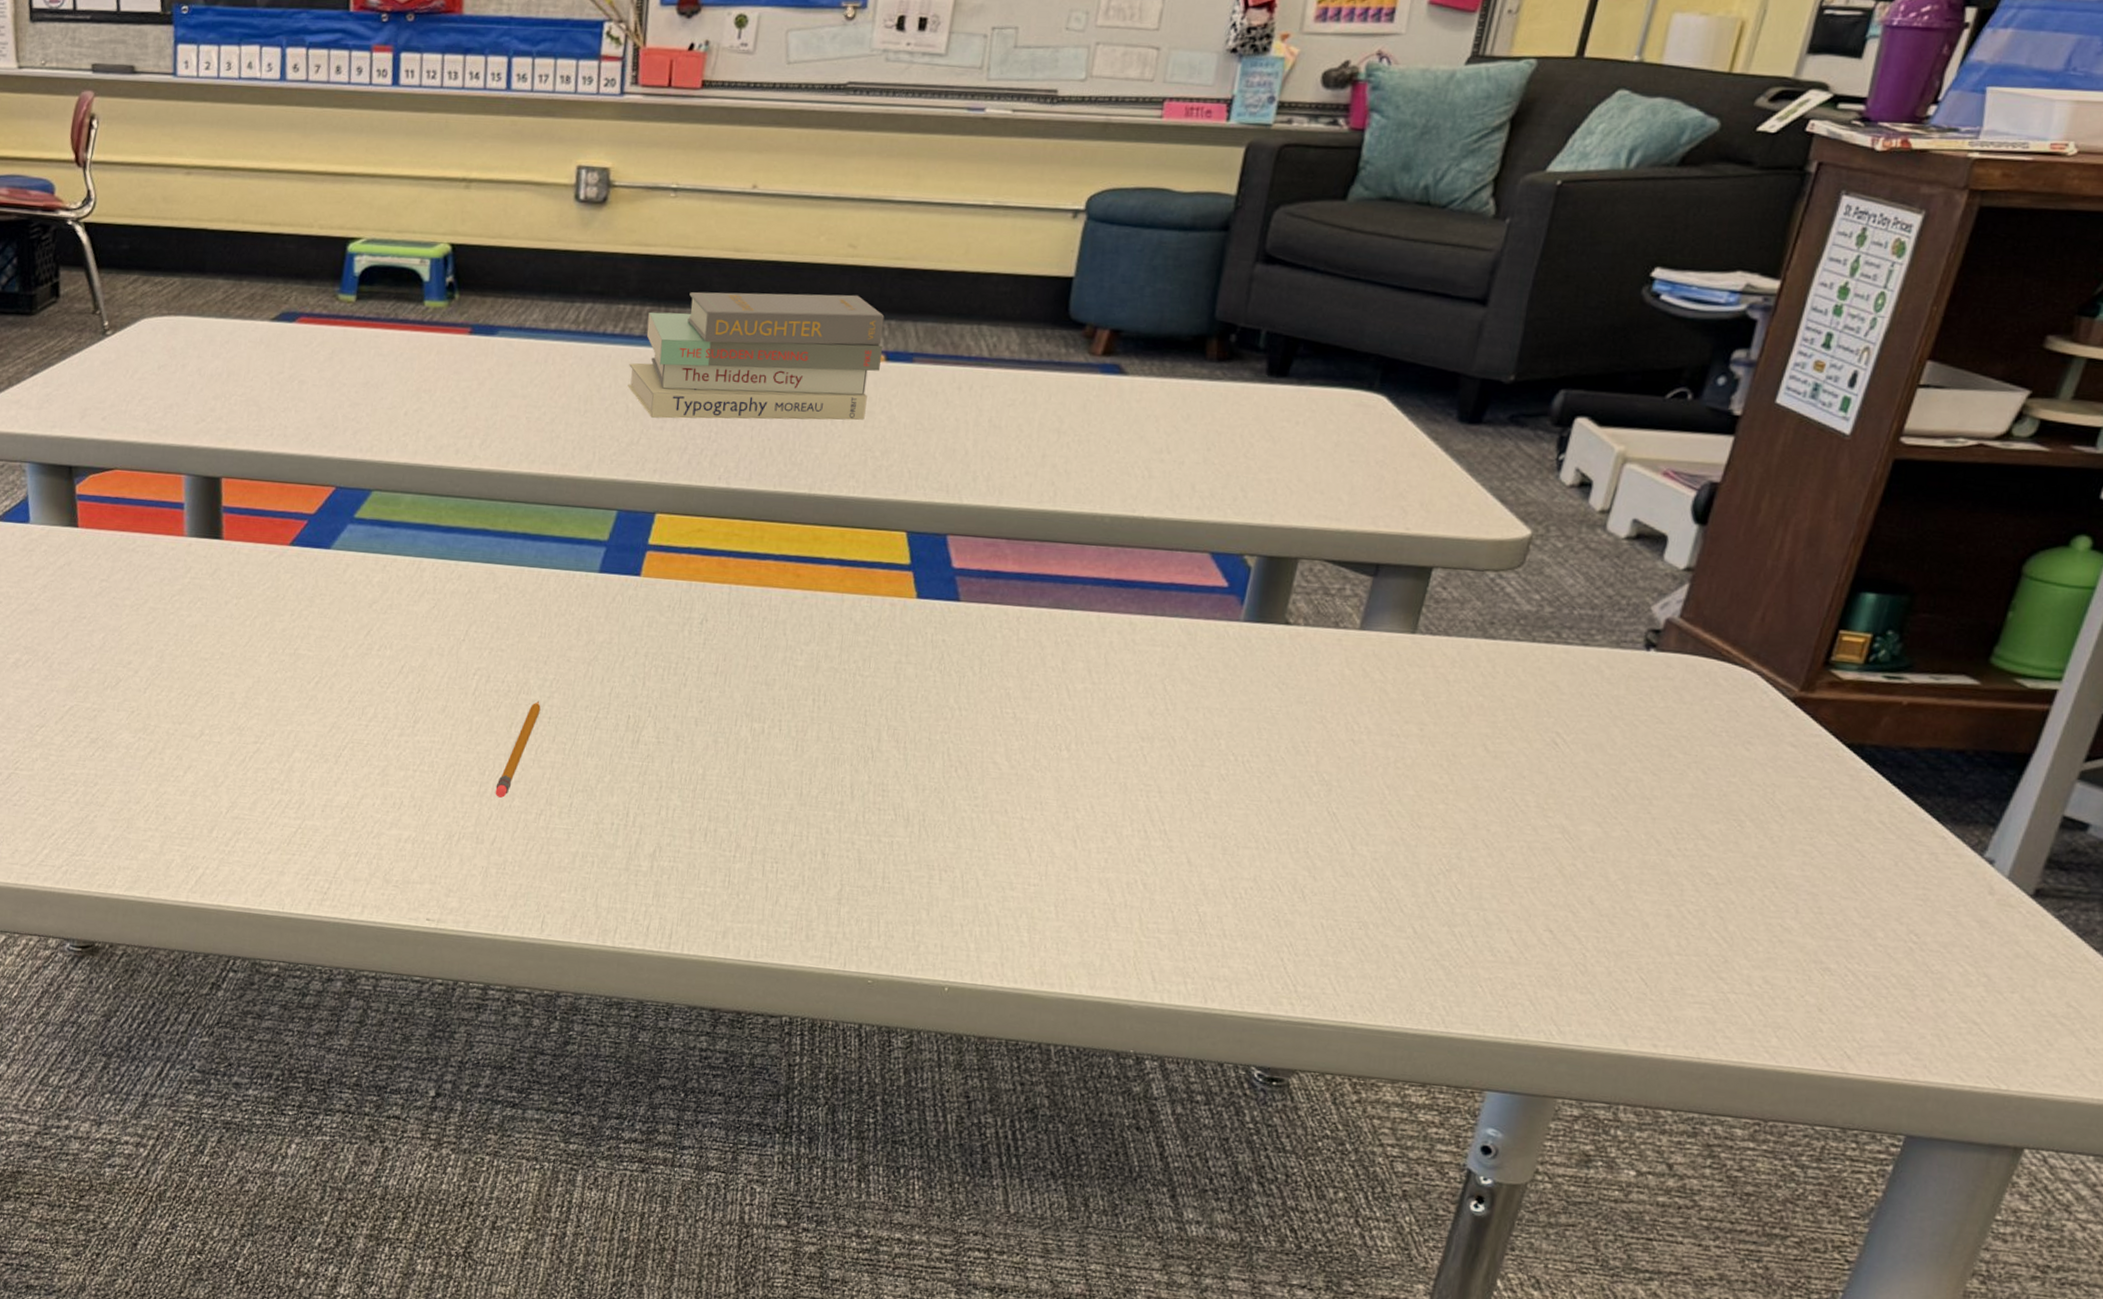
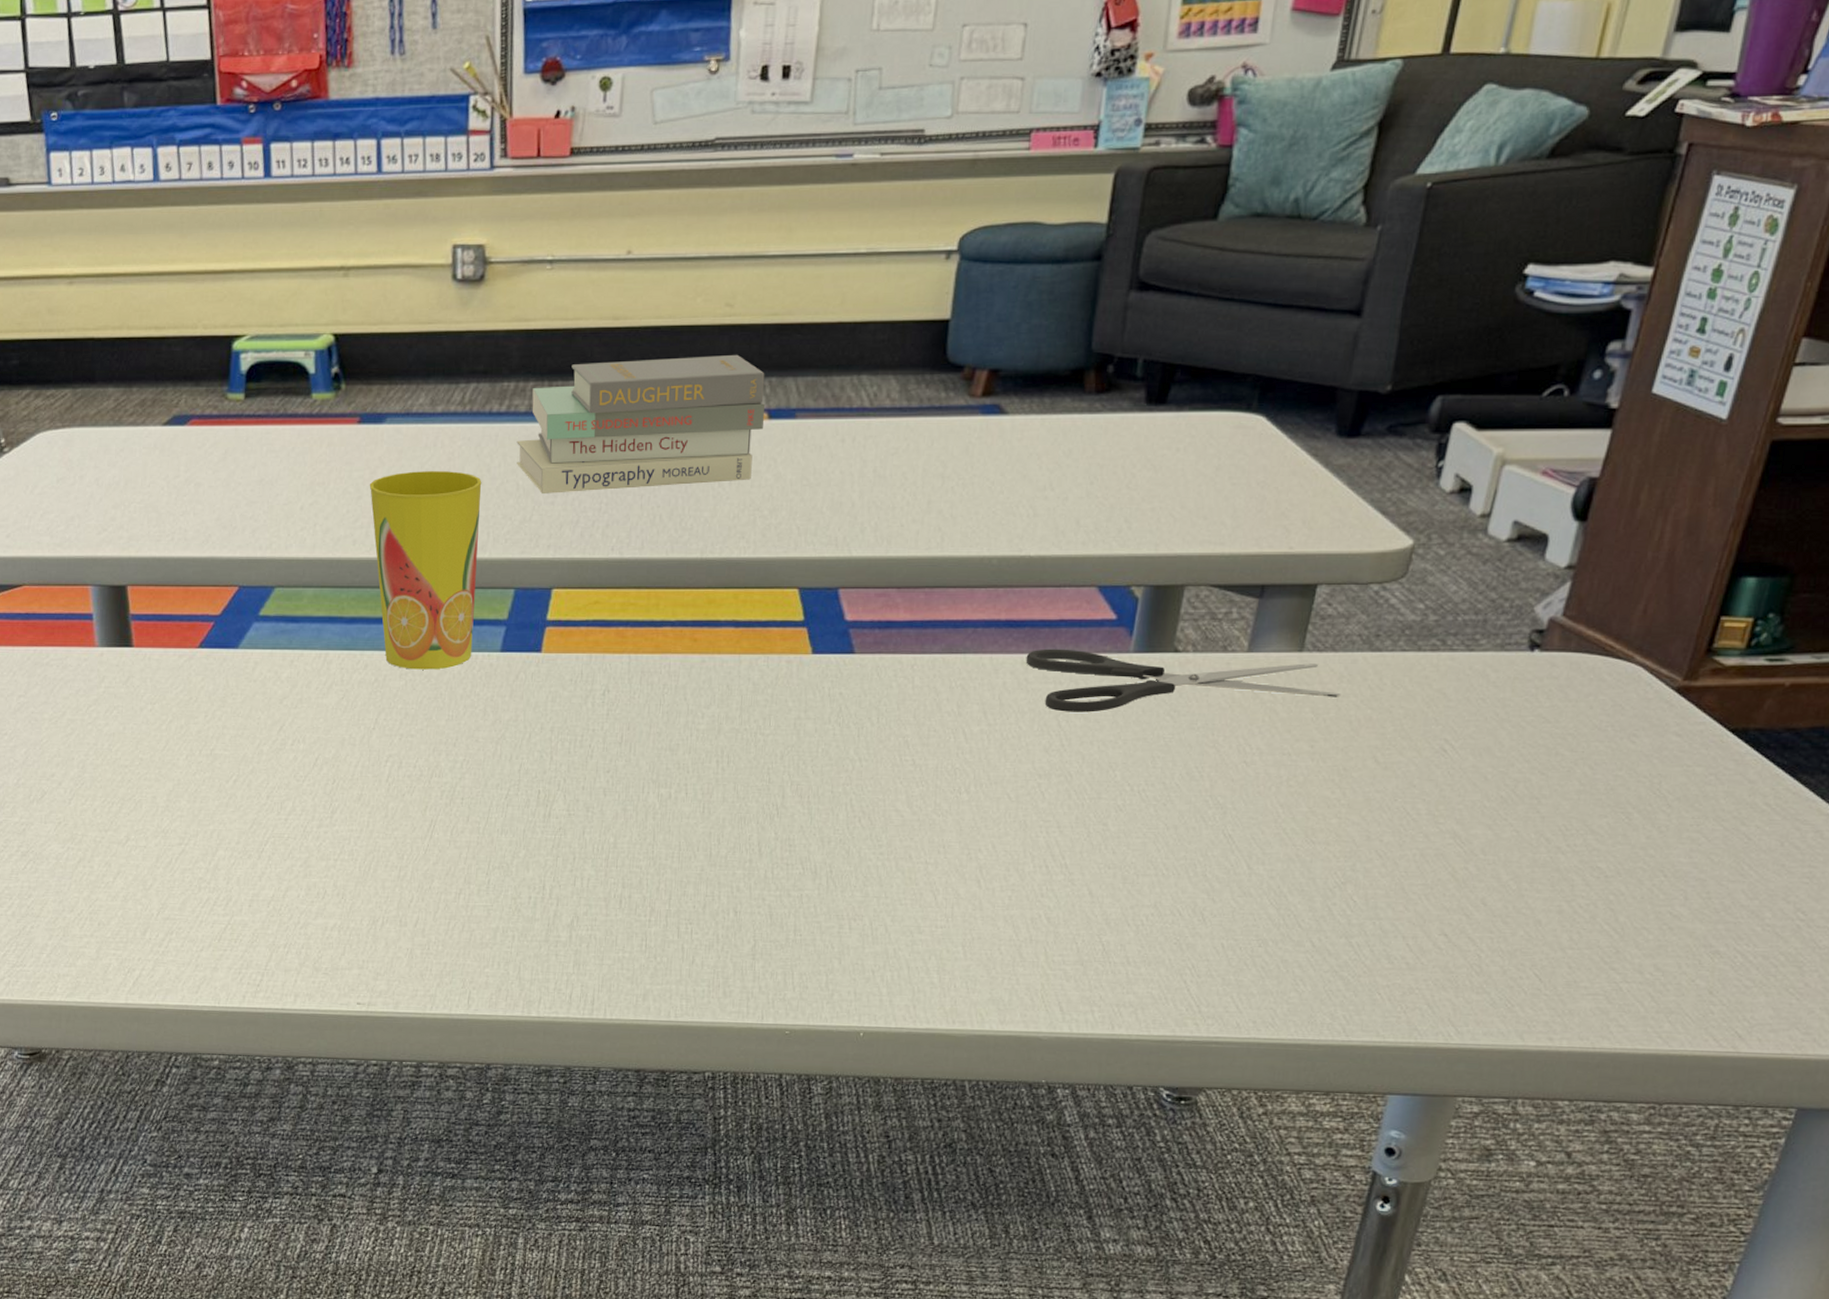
cup: none [476,385,591,586] -> present [369,470,482,670]
pencil: present [495,701,541,798] -> none [414,782,453,880]
scissors: none [1133,611,1453,682] -> present [1025,648,1341,713]

